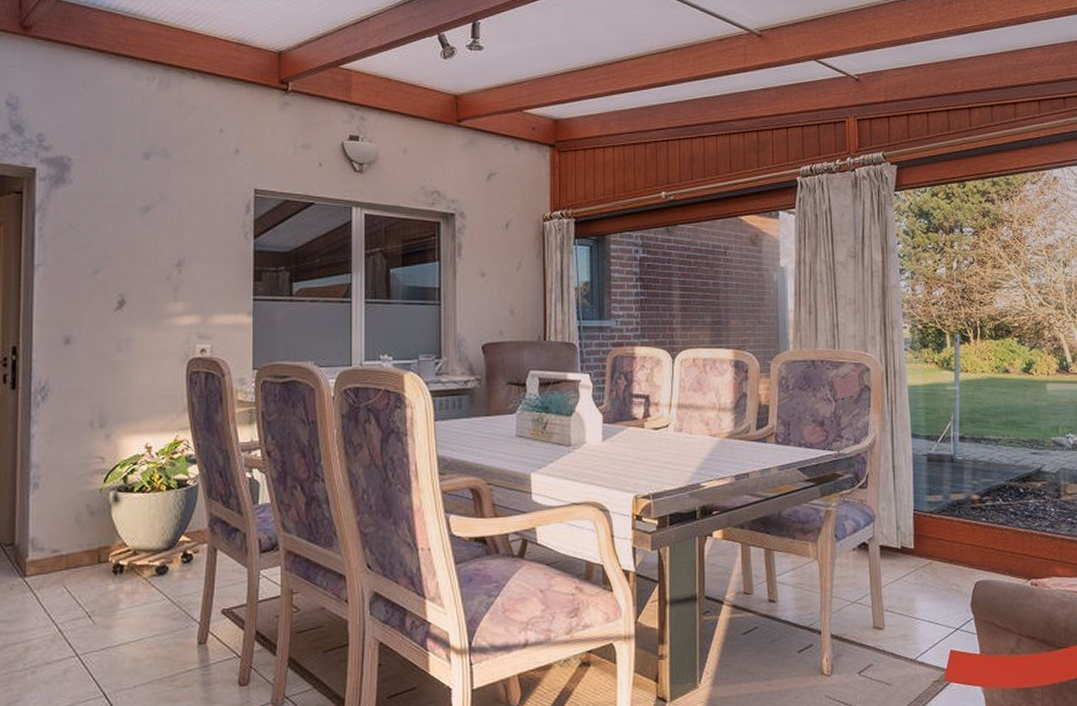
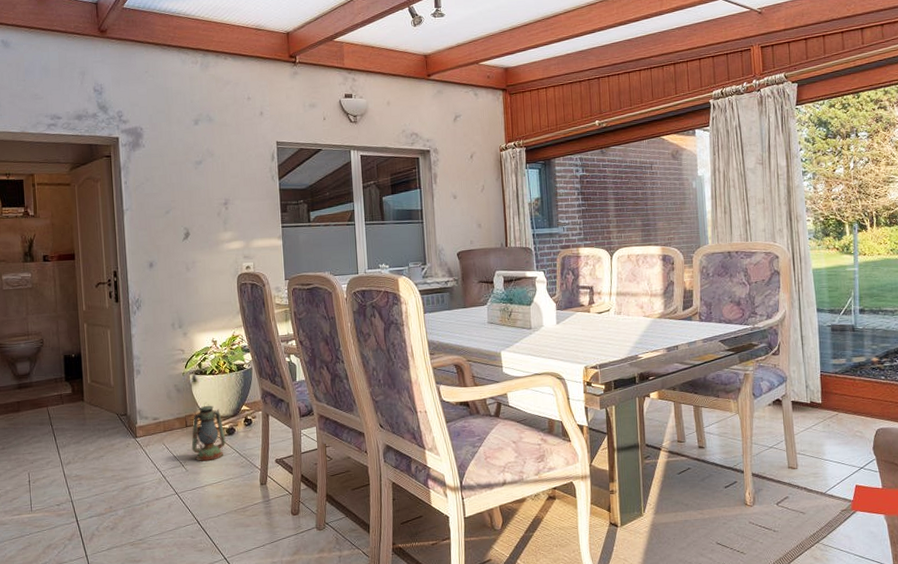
lantern: none [104,529,154,611] -> present [191,402,226,461]

